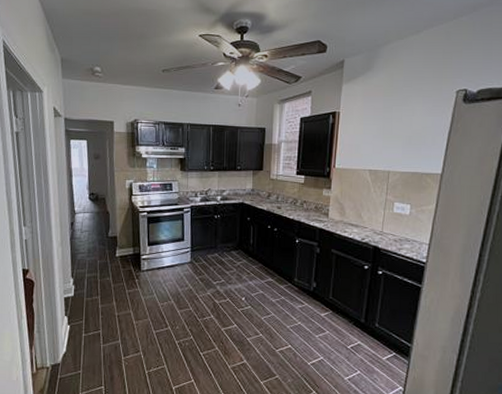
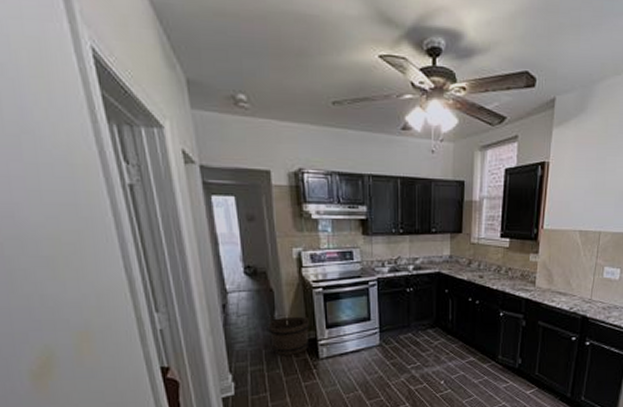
bucket: none [103,233,135,266] -> present [268,315,309,355]

